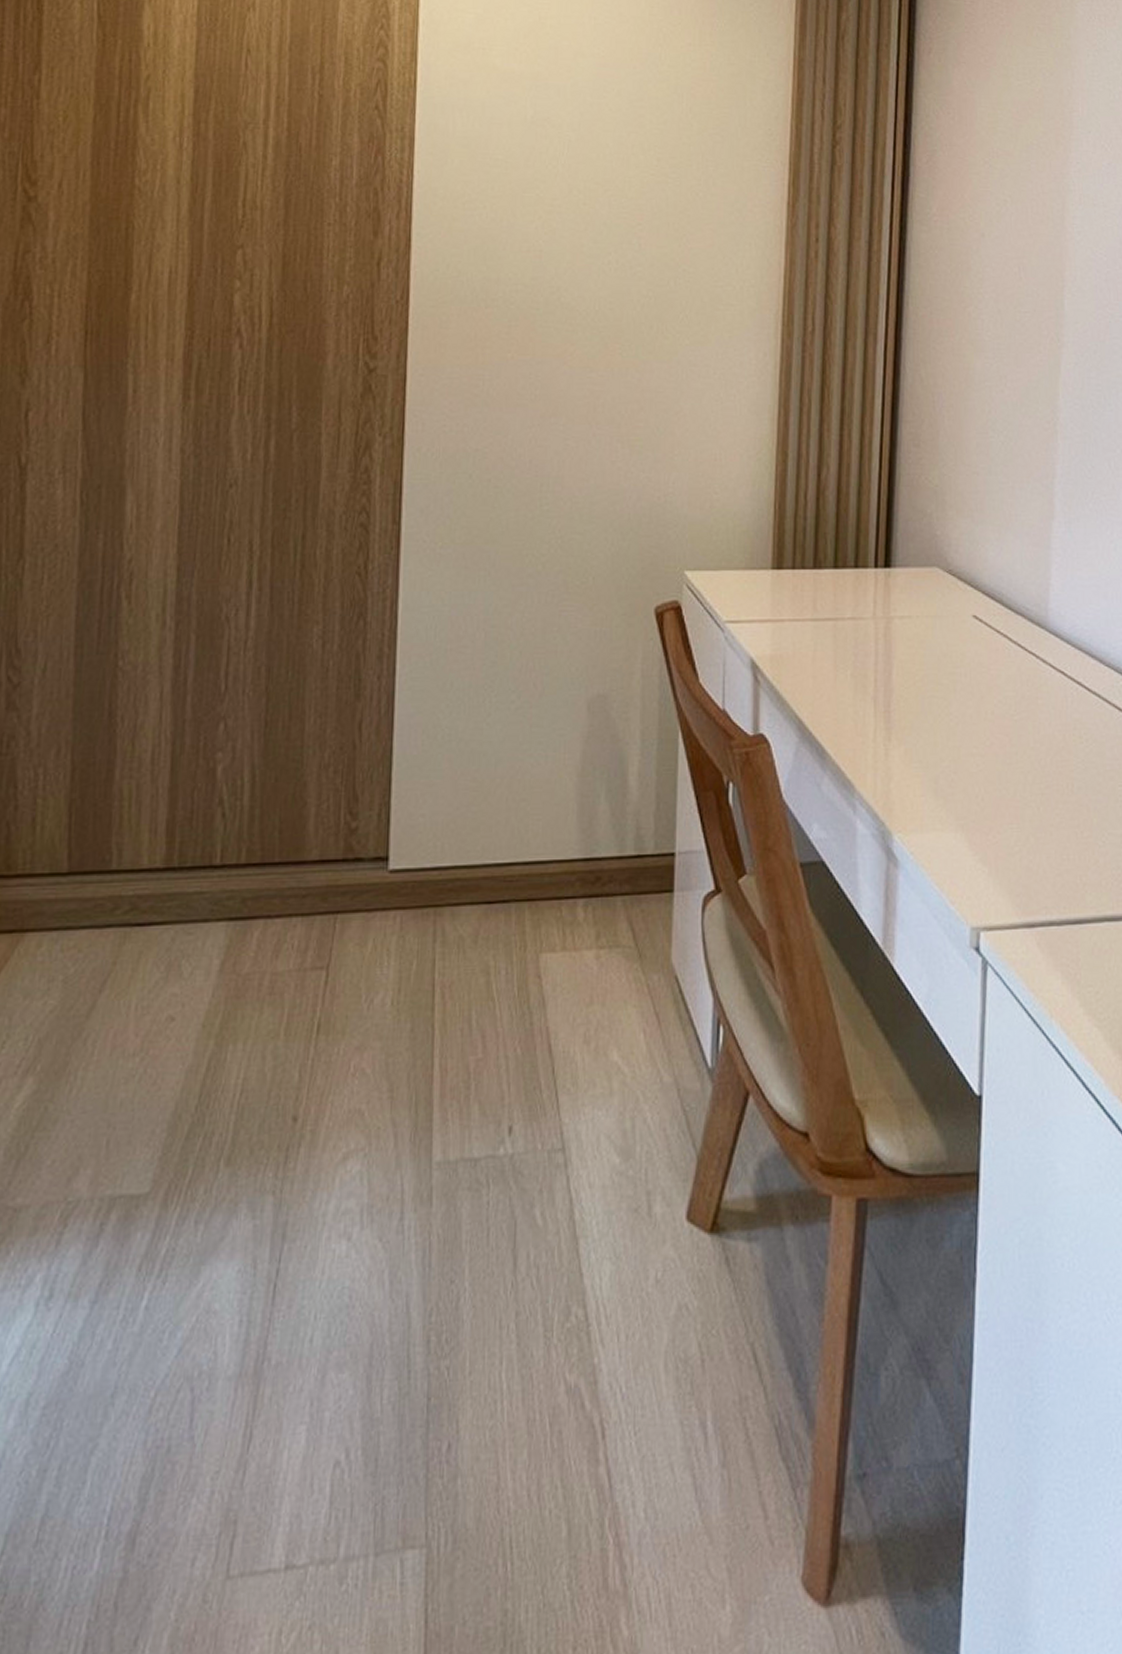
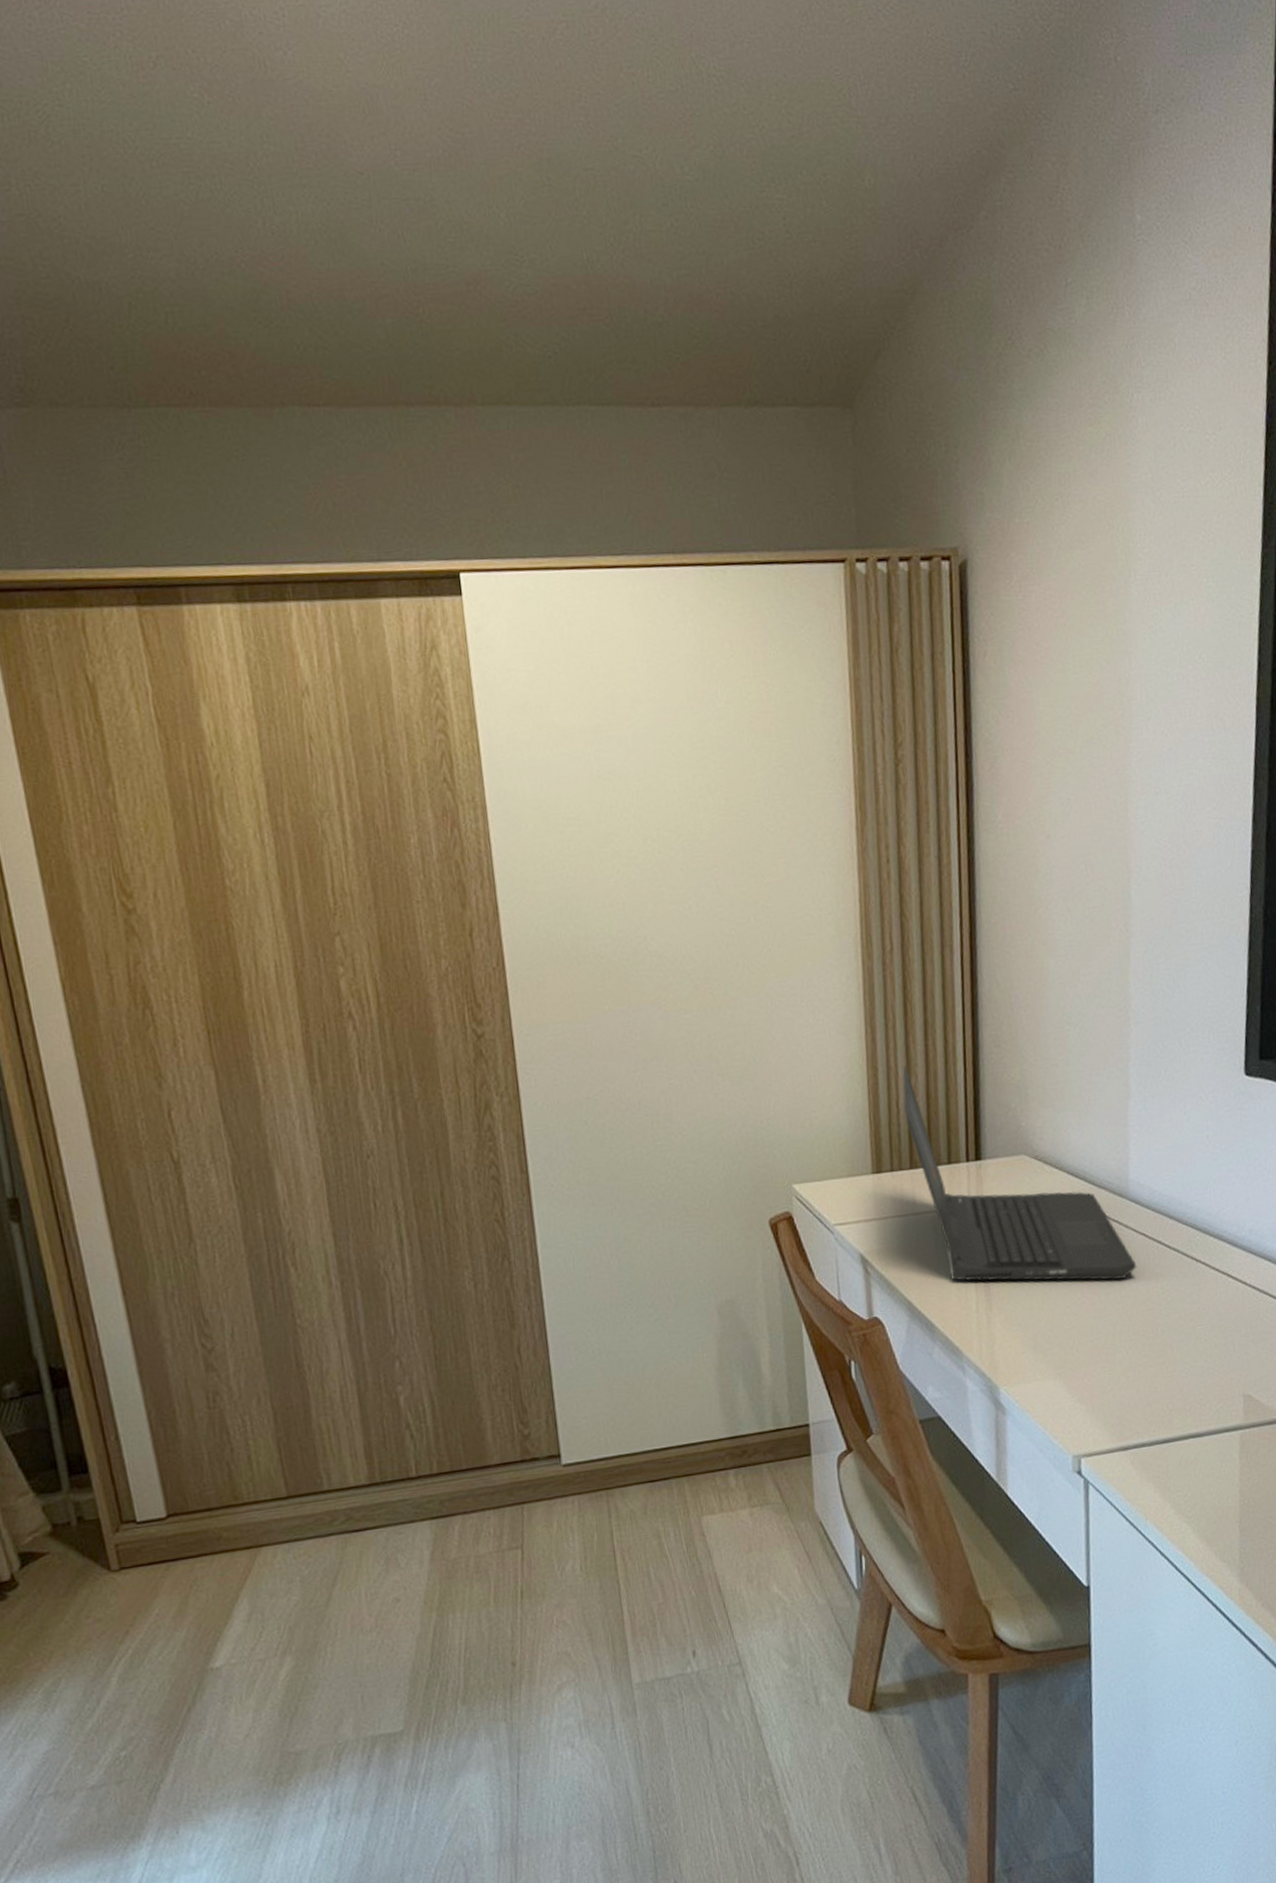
laptop computer: none [812,454,1054,721] -> present [903,1065,1137,1281]

